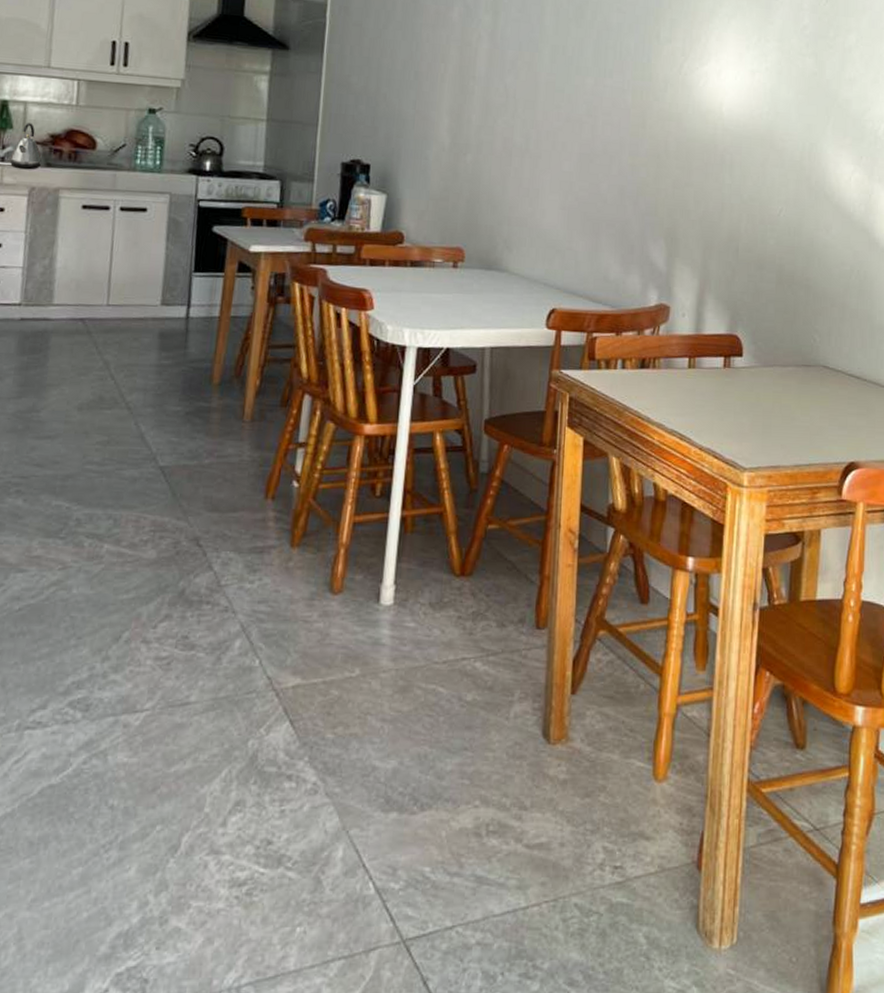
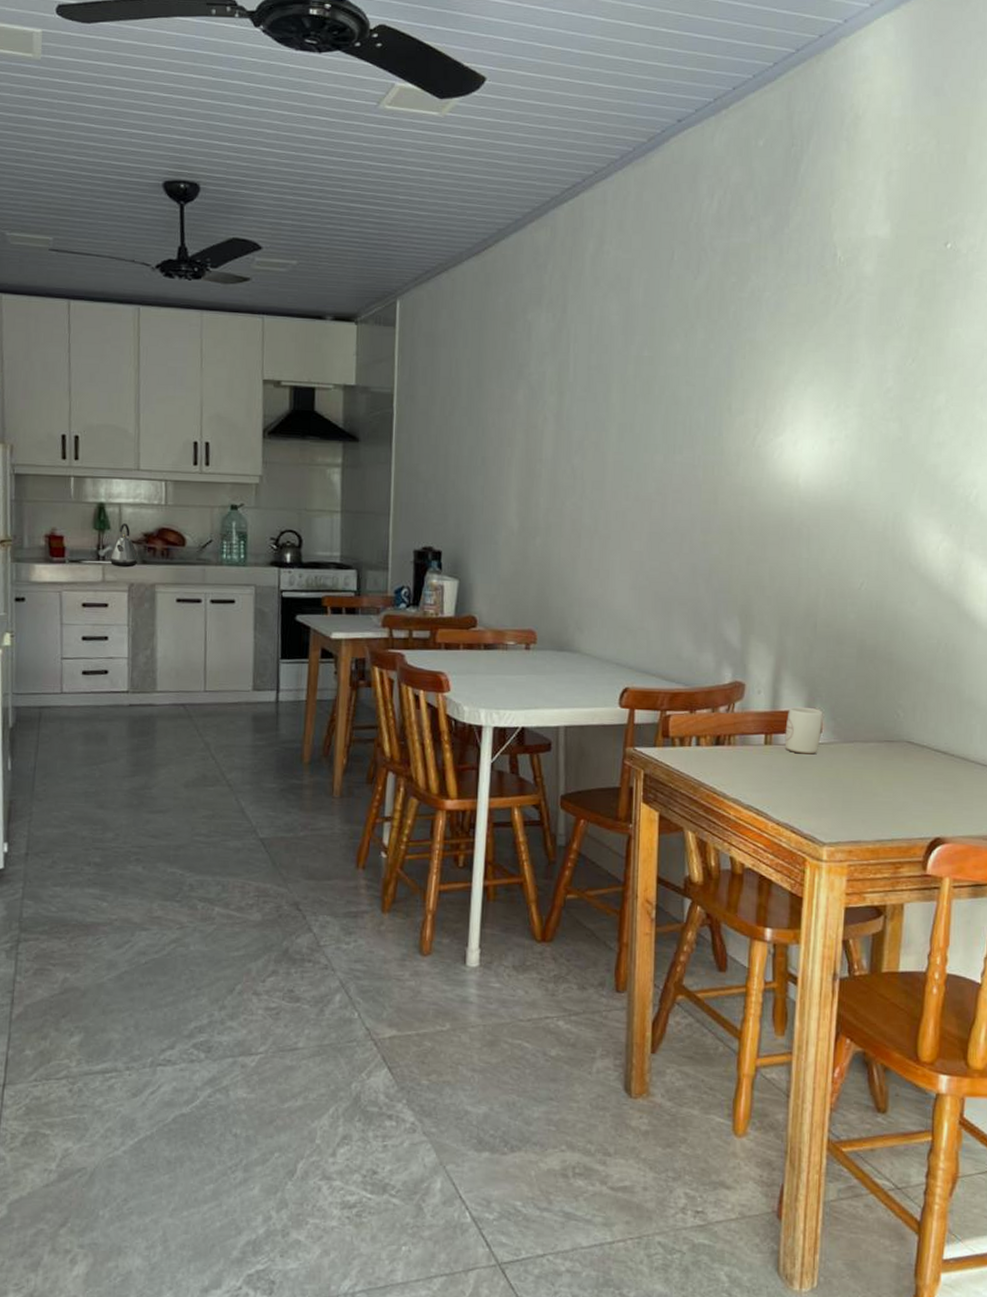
mug: none [707,330,744,378] -> present [784,706,823,755]

